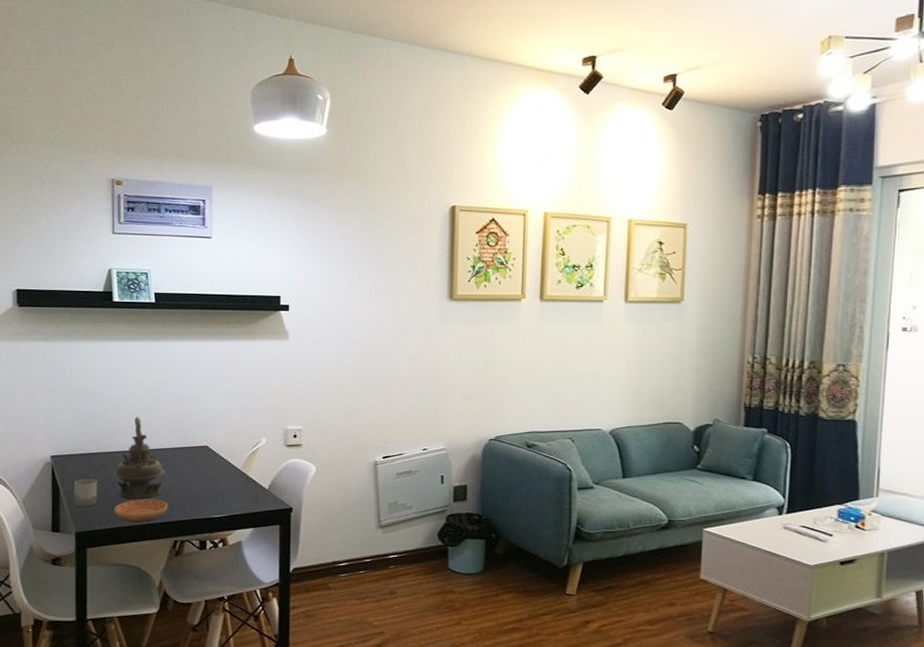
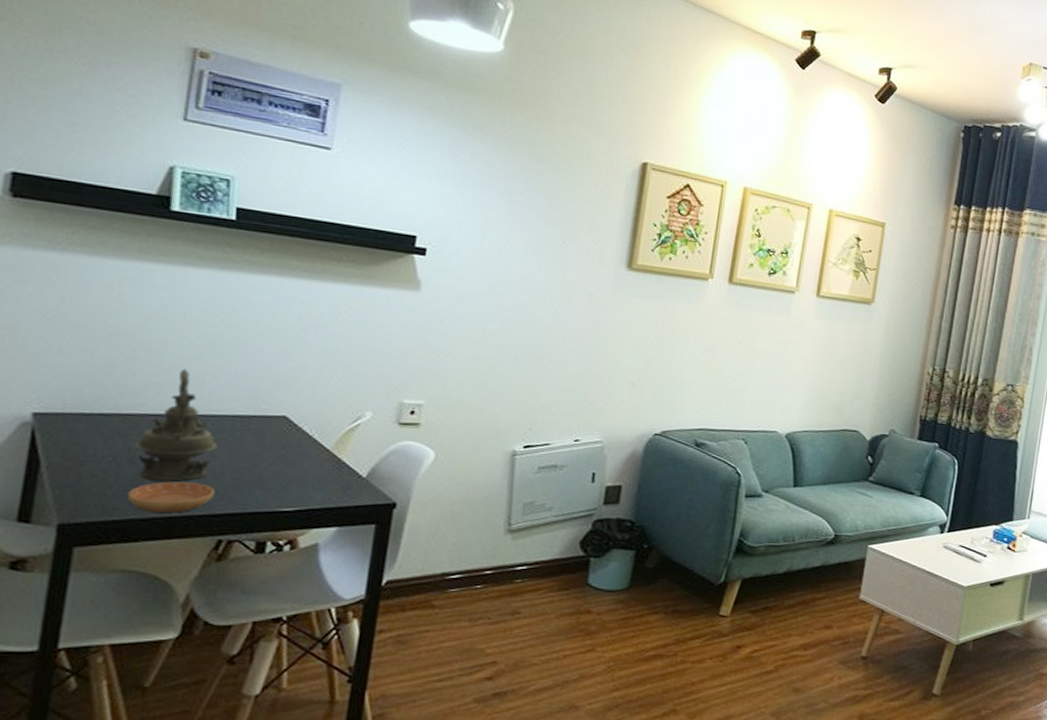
cup: present [73,478,98,507] -> none [62,448,106,489]

